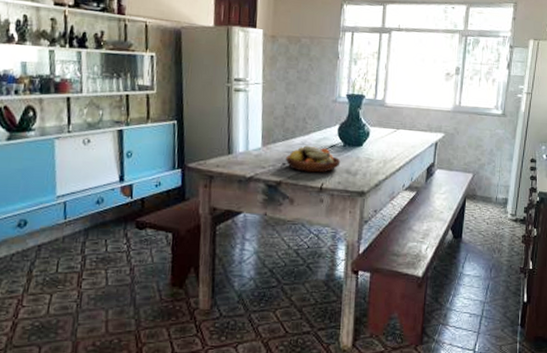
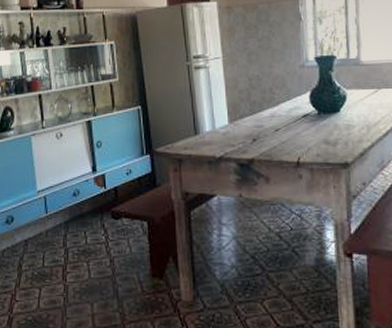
fruit bowl: present [285,145,341,173] -> none [255,117,317,147]

